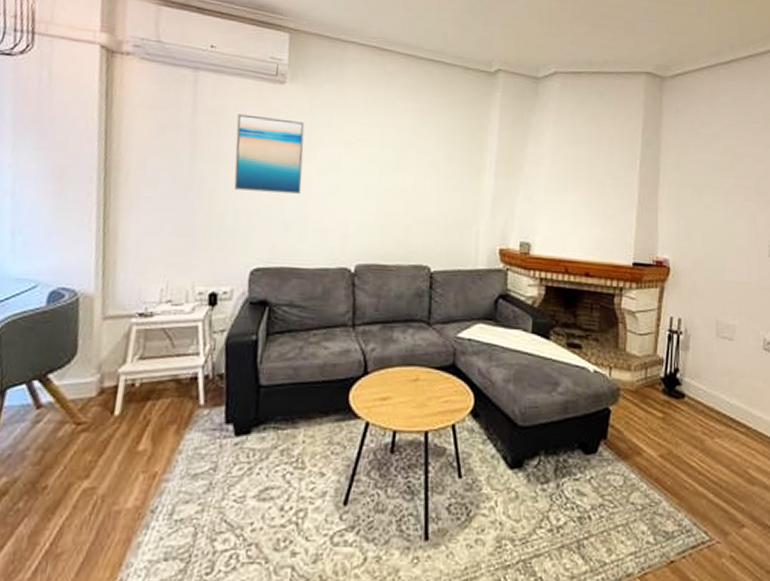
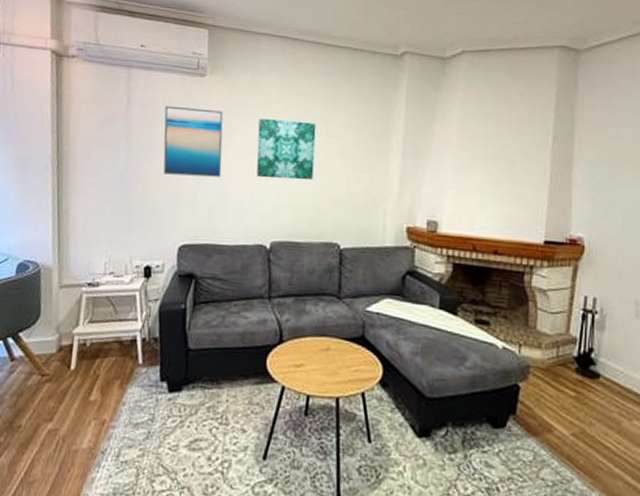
wall art: none [341,131,407,199] -> present [256,118,316,181]

